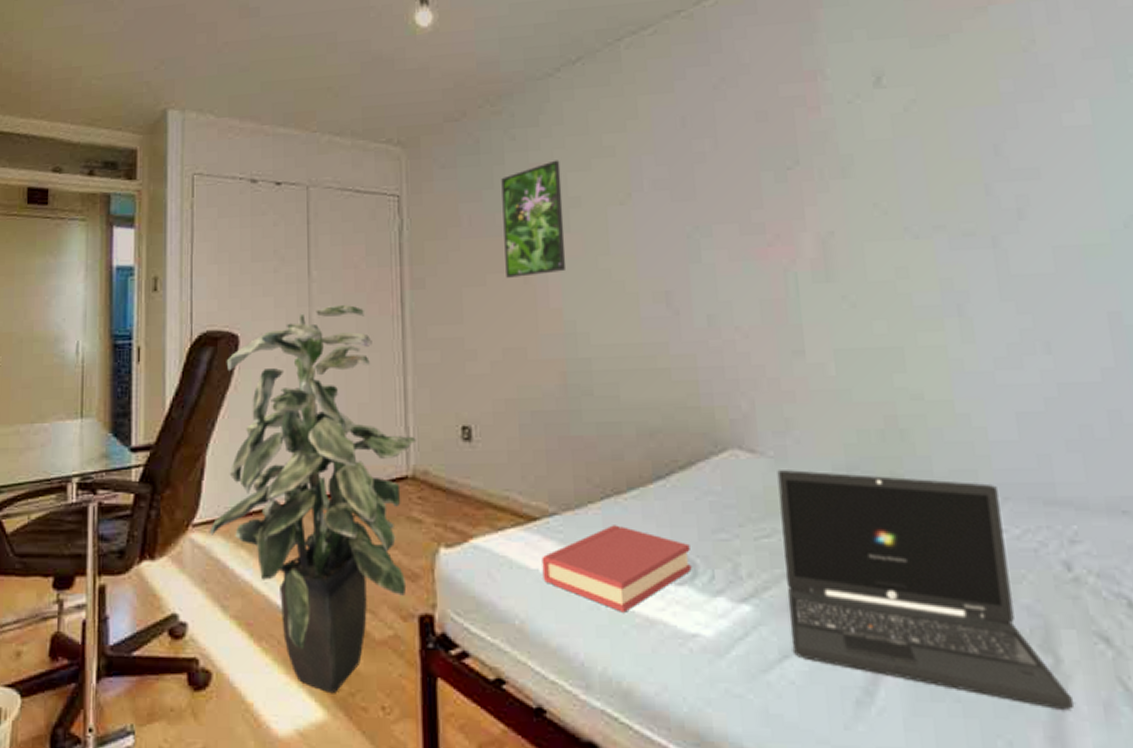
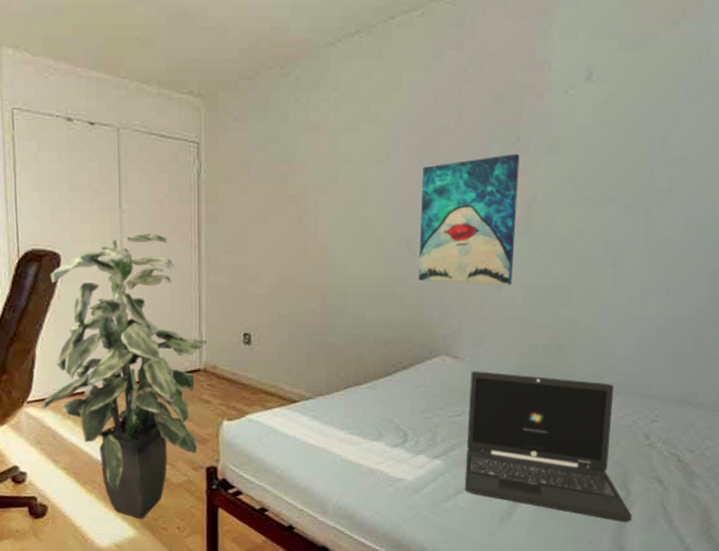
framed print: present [501,160,566,278] -> none [285,122,335,219]
hardback book: present [542,525,692,613] -> none [298,406,404,465]
wall art: none [676,179,817,349] -> present [419,153,520,285]

